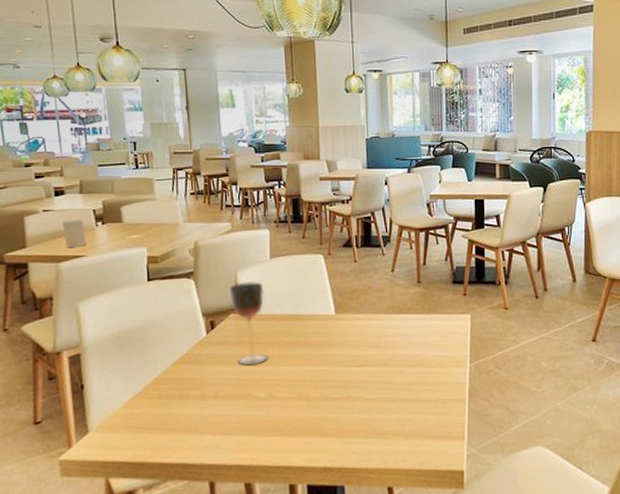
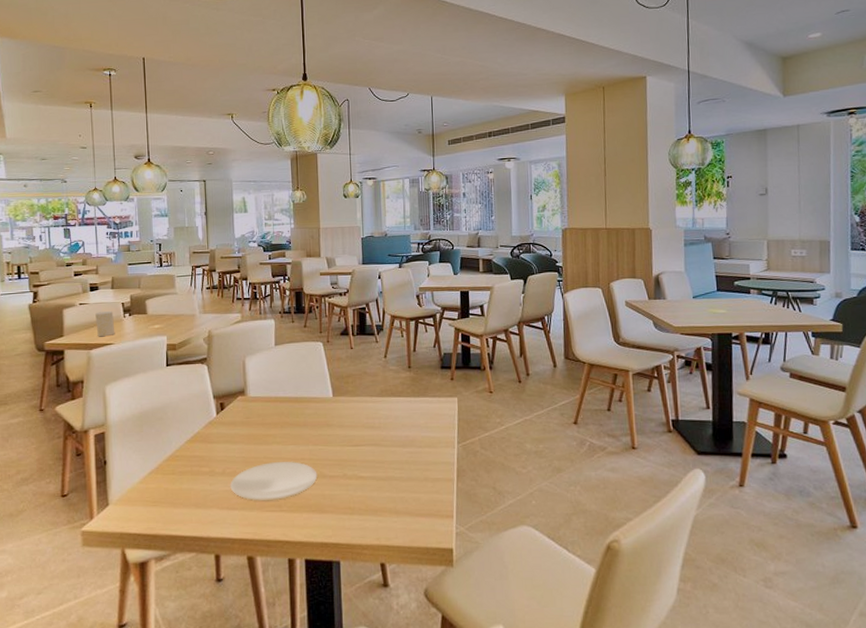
plate: none [224,383,320,426] -> present [230,462,318,502]
wineglass: present [229,282,269,366] -> none [238,367,272,445]

